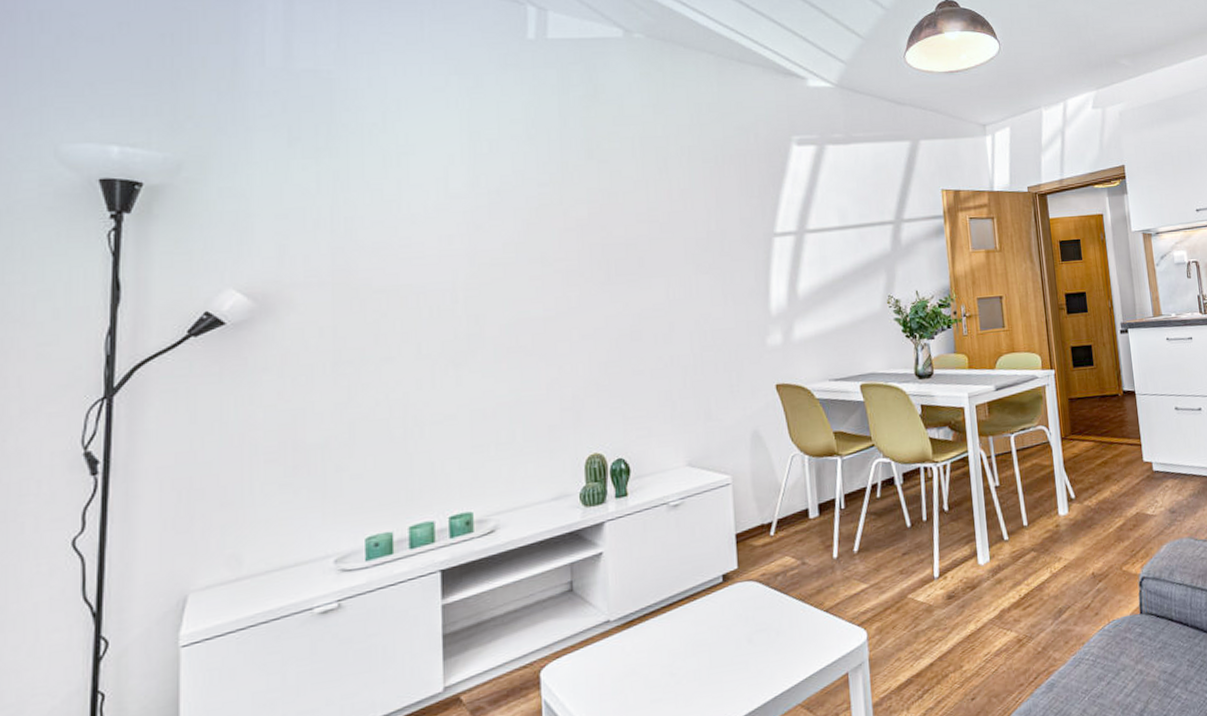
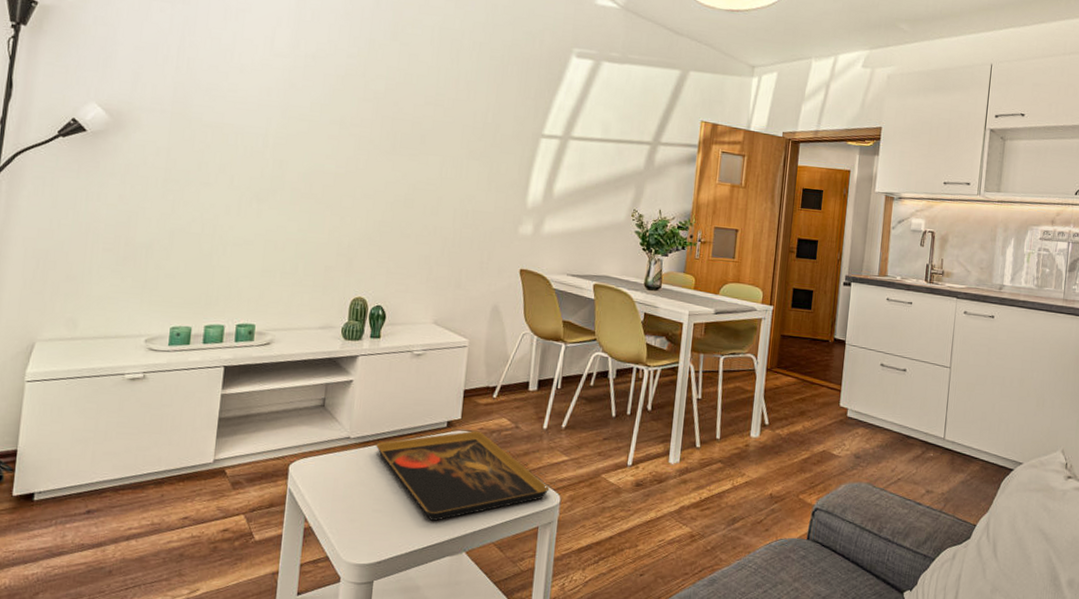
decorative tray: none [642,577,853,698] -> present [376,430,550,522]

